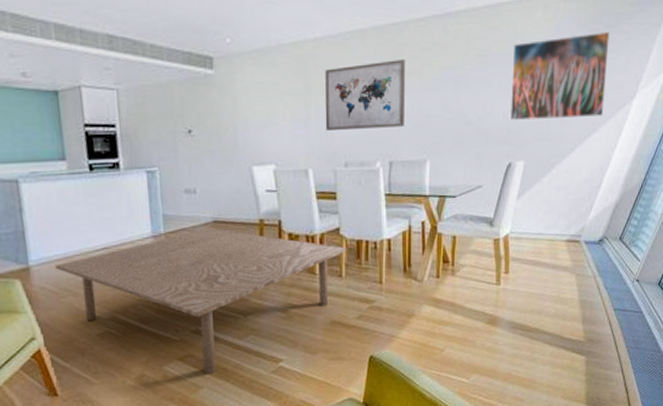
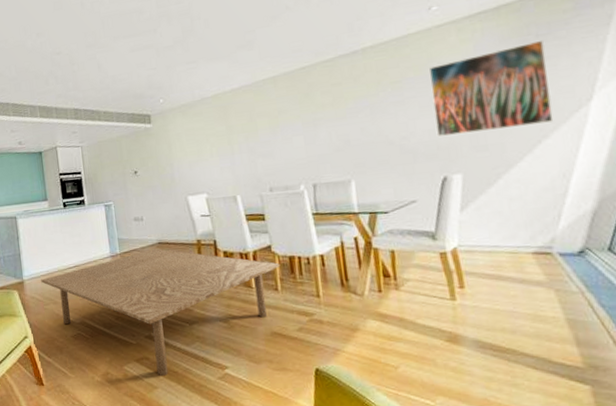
wall art: present [325,59,406,130] -> none [244,95,324,162]

